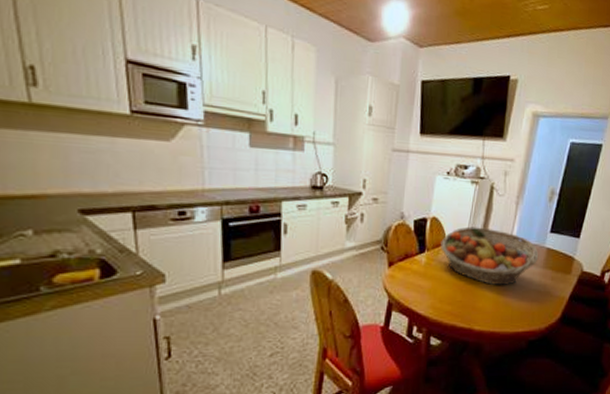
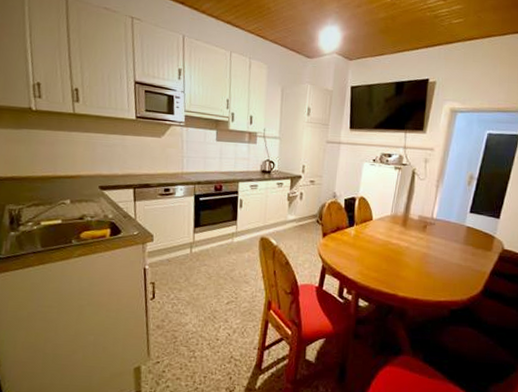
fruit basket: present [440,226,539,285] -> none [368,205,459,258]

